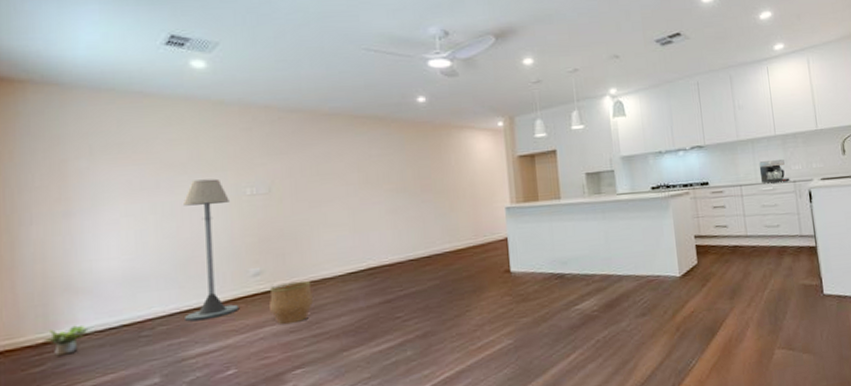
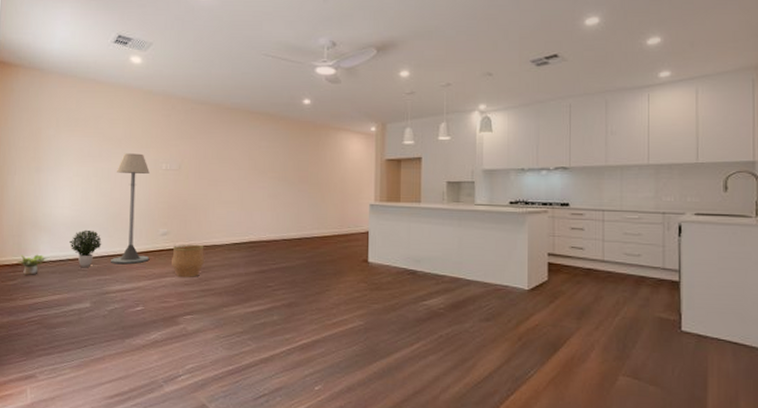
potted plant: none [122,282,170,334] -> present [69,229,102,268]
coffee maker: present [758,160,790,184] -> none [626,189,659,213]

